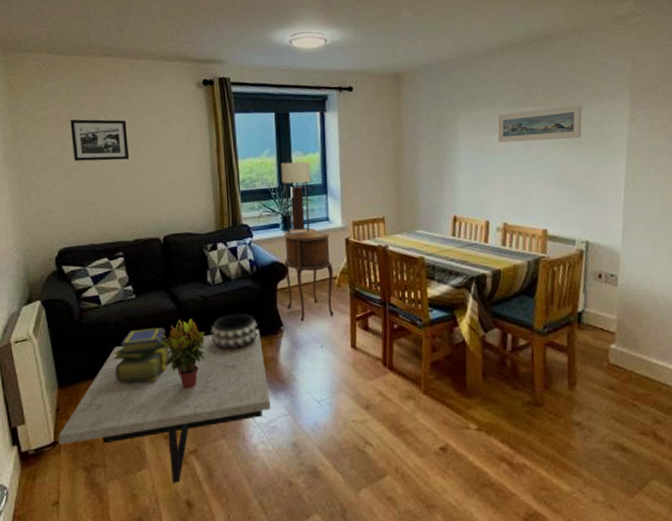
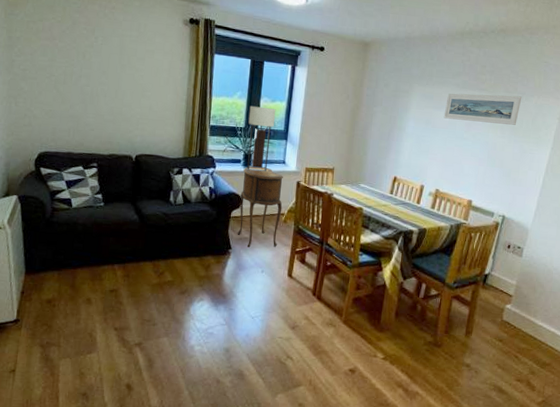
coffee table: present [58,329,271,483] -> none [20,245,211,368]
picture frame: present [70,119,130,162] -> none [61,35,115,81]
stack of books: present [113,328,170,383] -> none [78,233,129,280]
potted plant: present [160,317,206,389] -> none [121,230,163,291]
decorative bowl: present [211,314,257,351] -> none [167,232,209,264]

